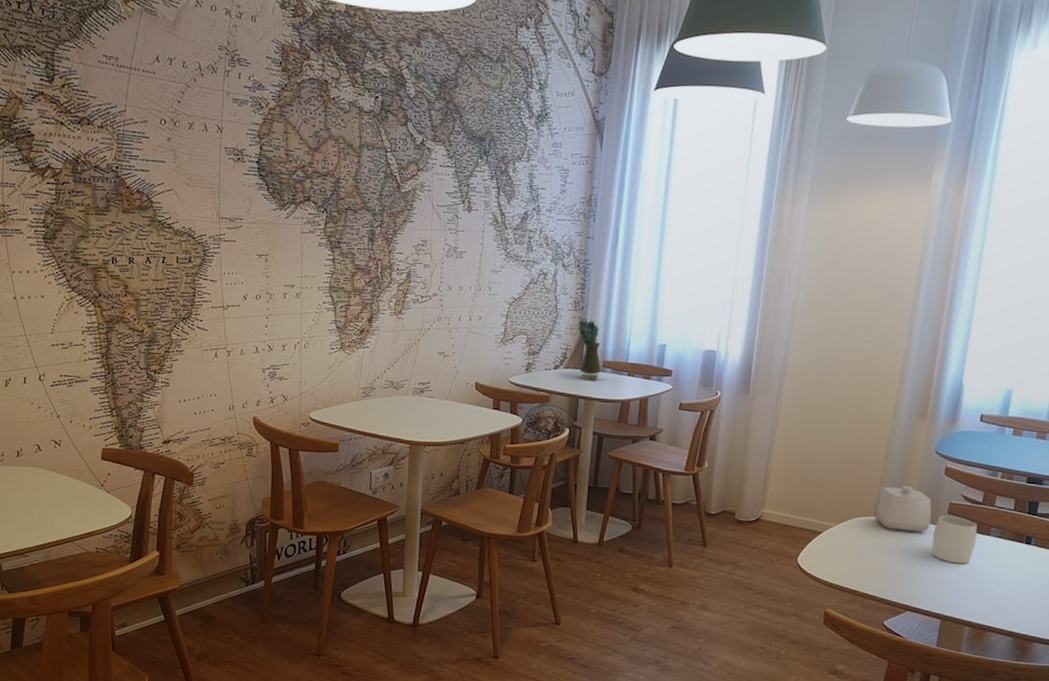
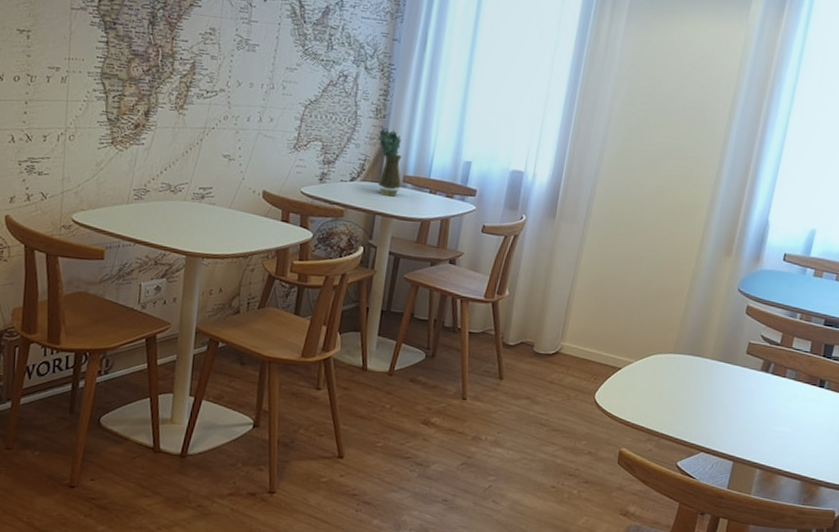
sugar bowl: present [874,486,932,532] -> none [673,323,731,372]
mug: present [931,515,978,564] -> none [727,355,774,406]

